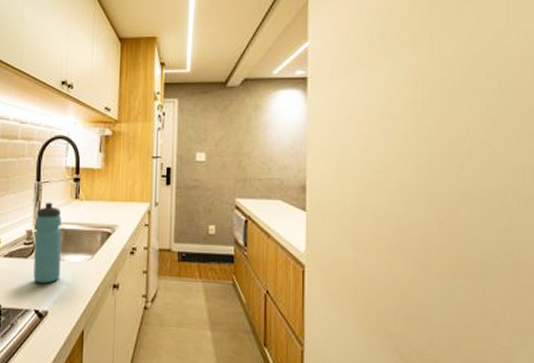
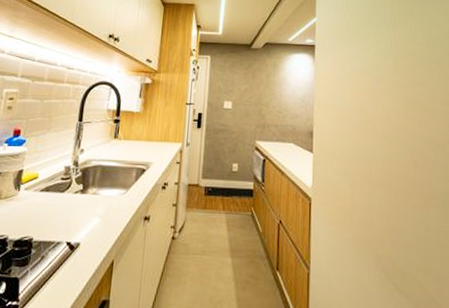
water bottle: present [33,202,62,284] -> none [68,140,100,217]

